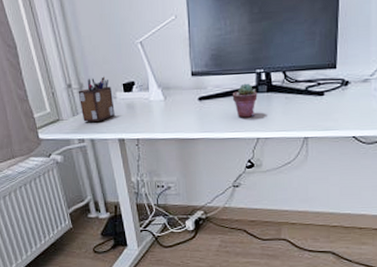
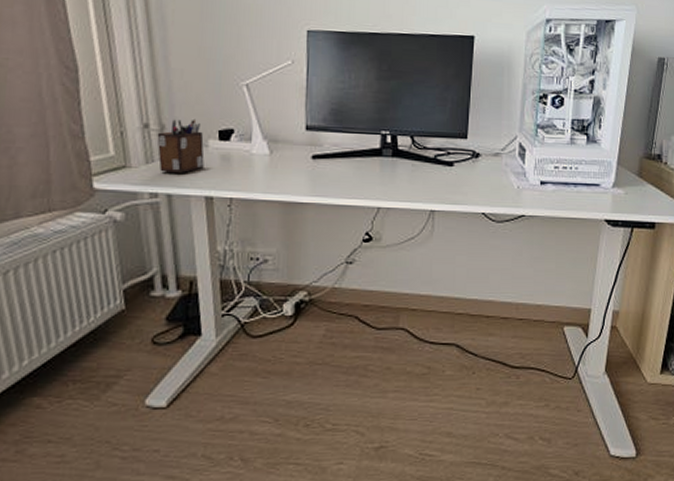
potted succulent: present [232,83,258,118] -> none [352,144,381,184]

